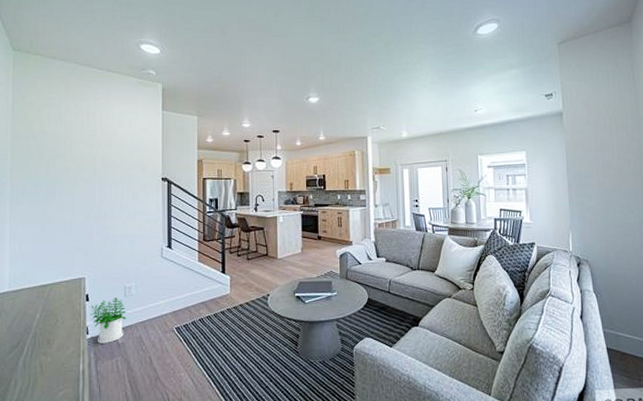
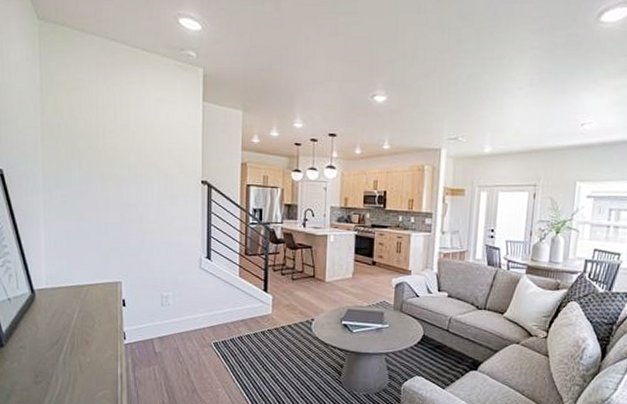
potted plant: present [89,297,126,344] -> none [126,305,163,351]

